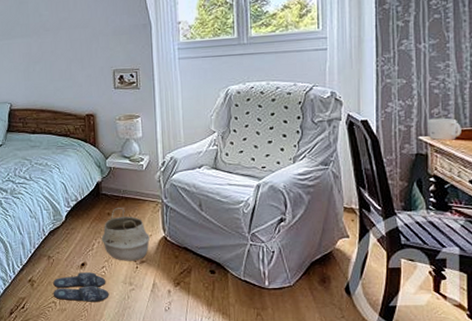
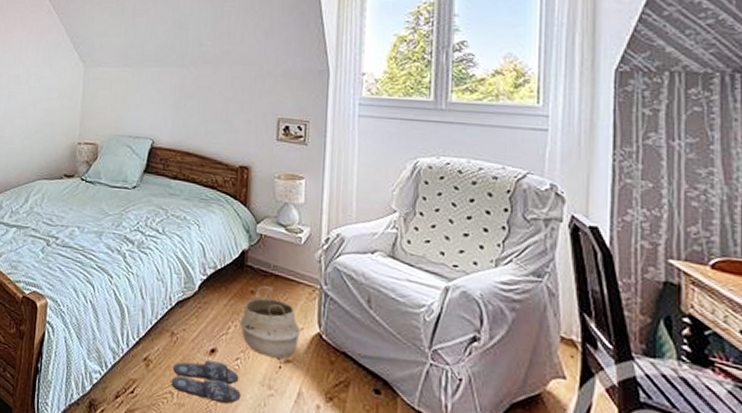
mug: present [427,117,461,141] -> none [681,238,730,272]

